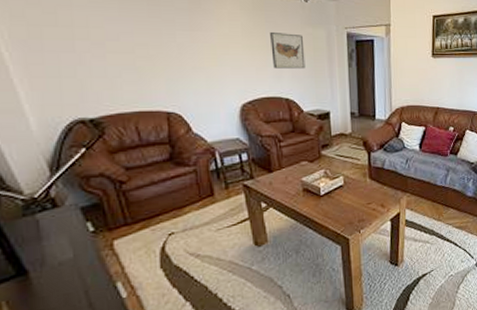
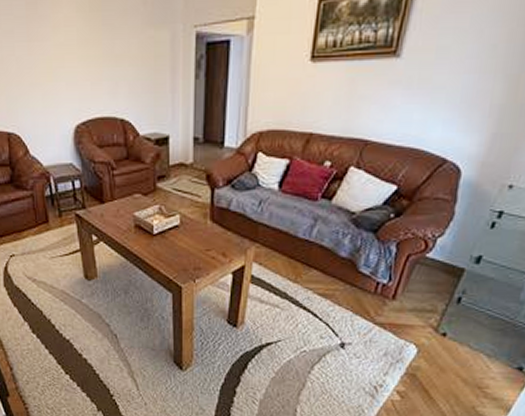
wall art: present [270,31,306,69] -> none [107,37,144,83]

